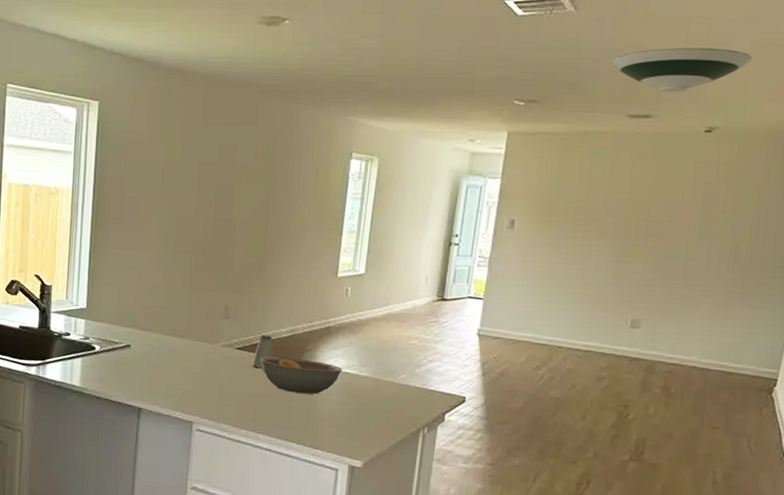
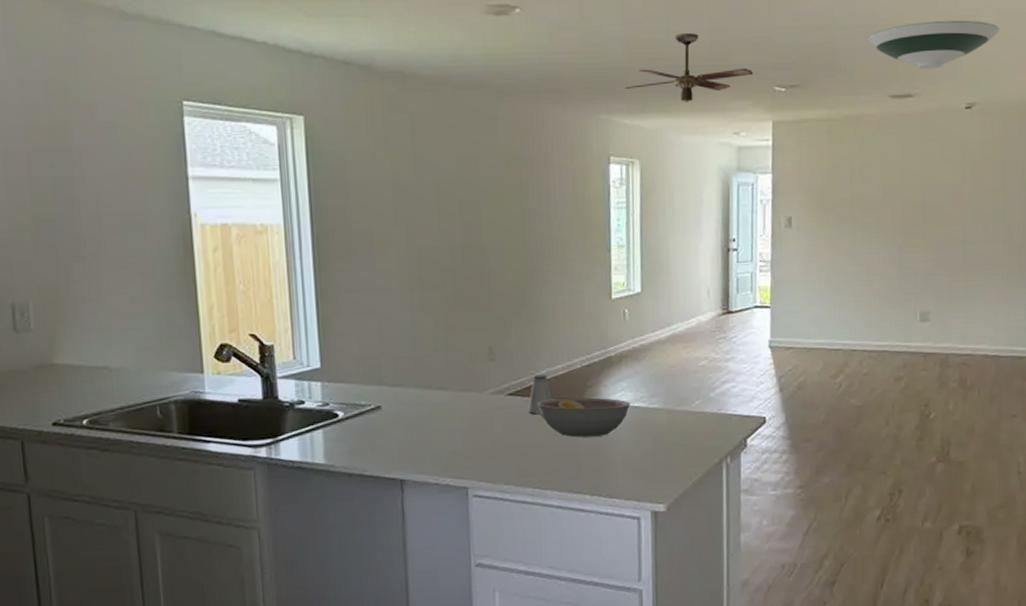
ceiling fan: none [373,48,496,109] -> present [625,33,754,102]

